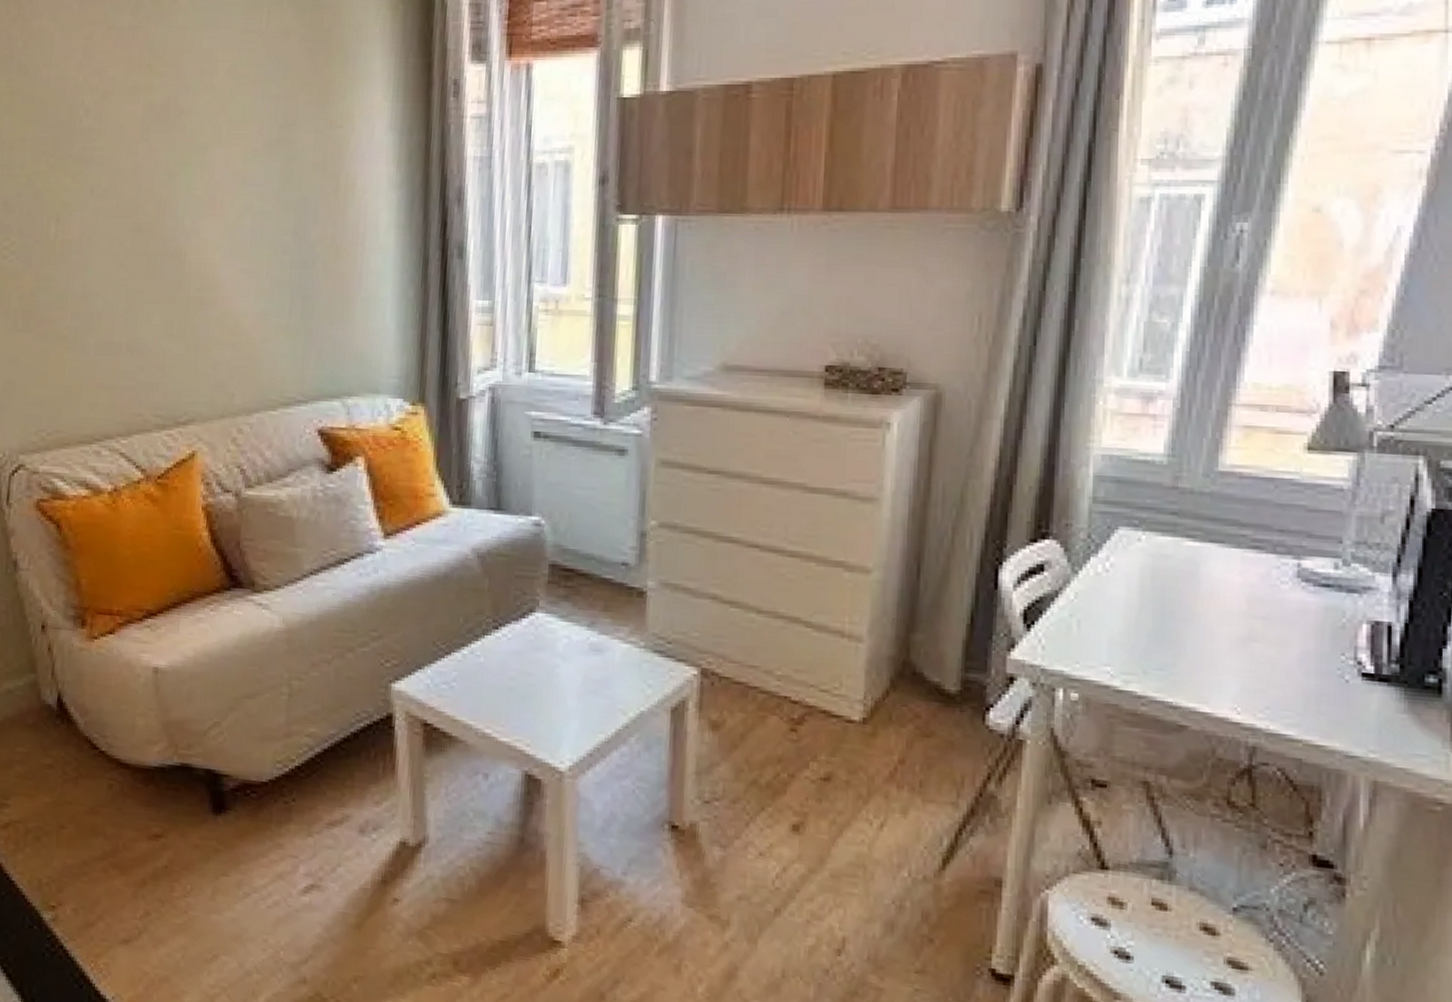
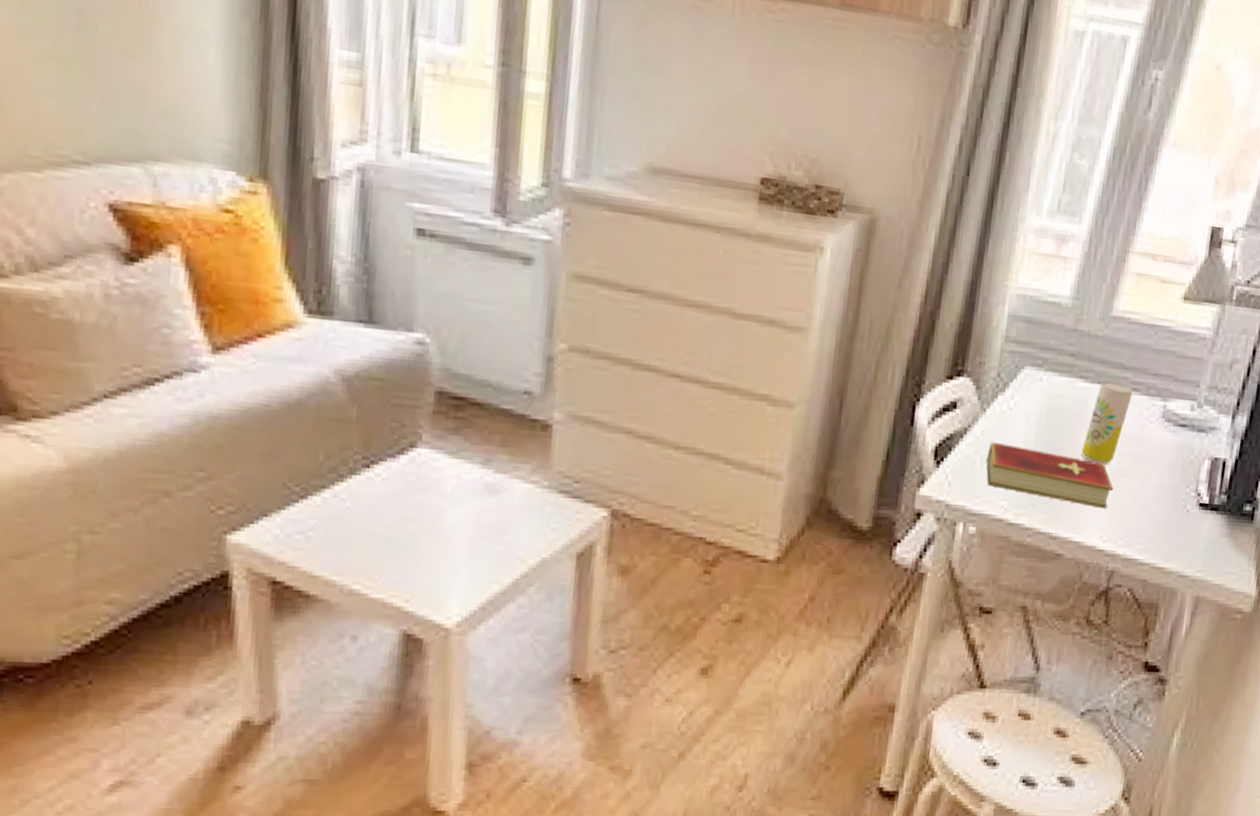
hardcover book: none [1083,604,1243,678] -> present [986,441,1113,509]
beverage can: none [1197,539,1255,628] -> present [1081,380,1133,464]

